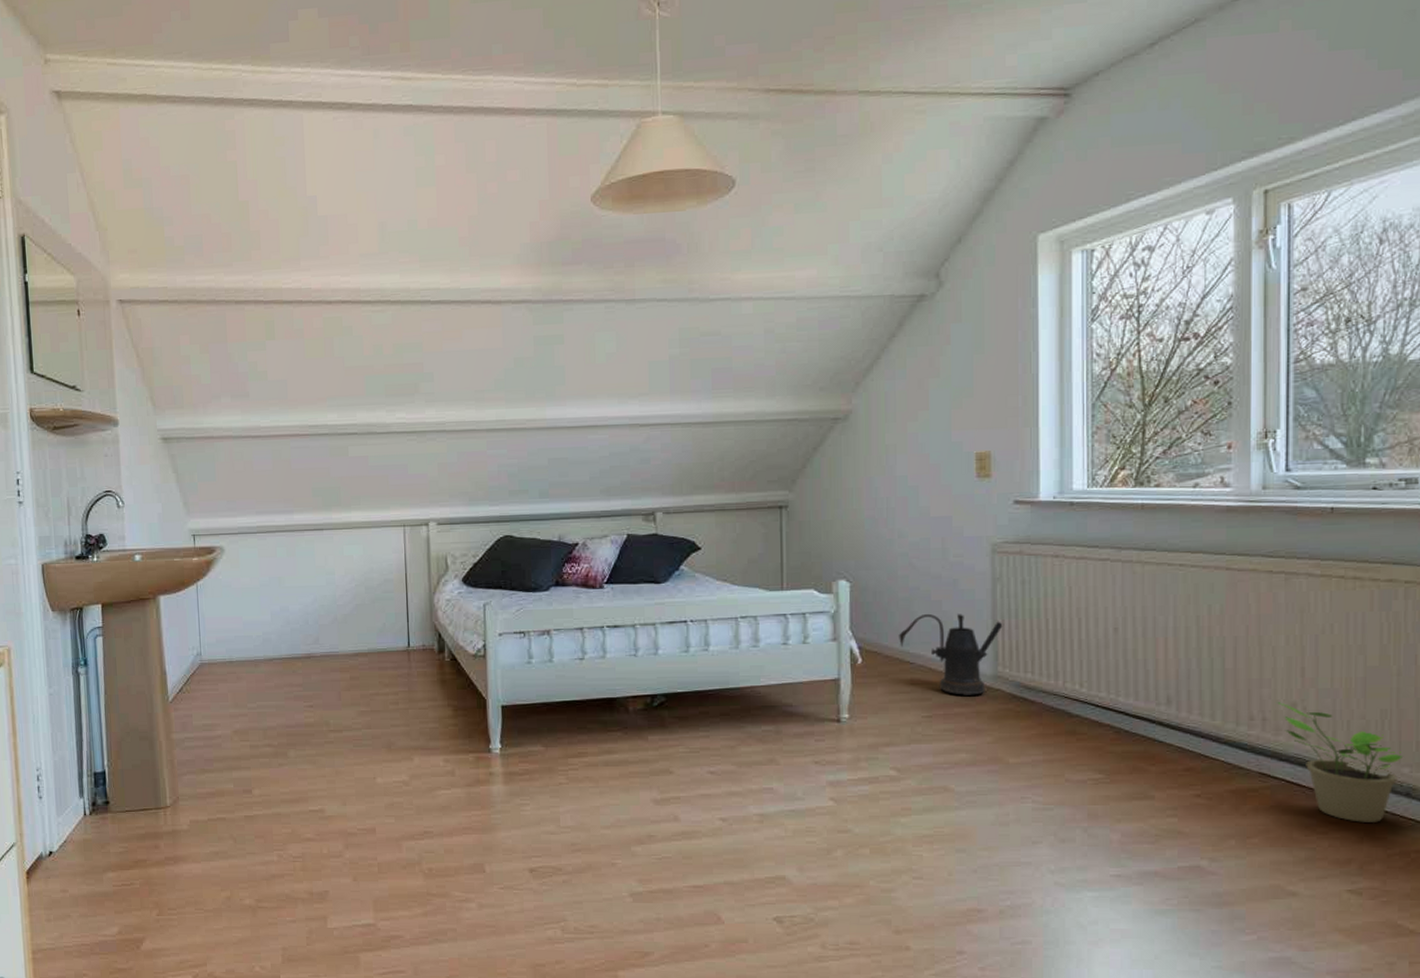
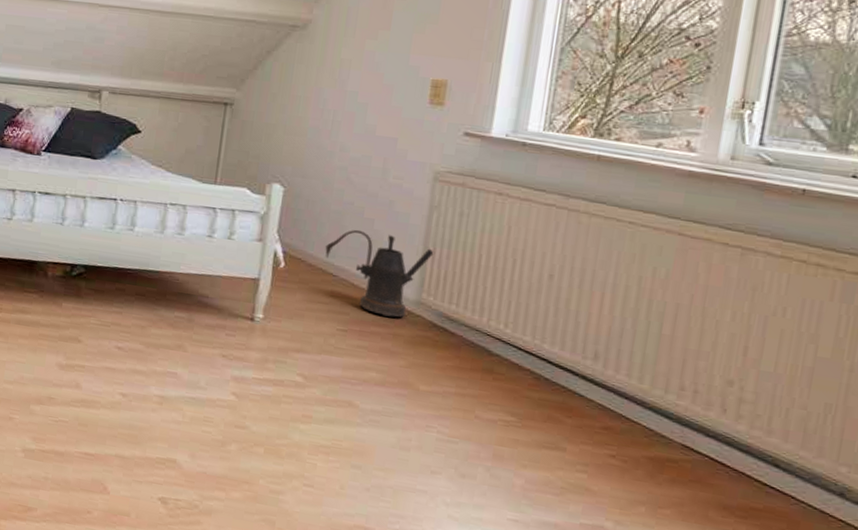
potted plant: present [1277,702,1404,822] -> none [713,377,844,517]

